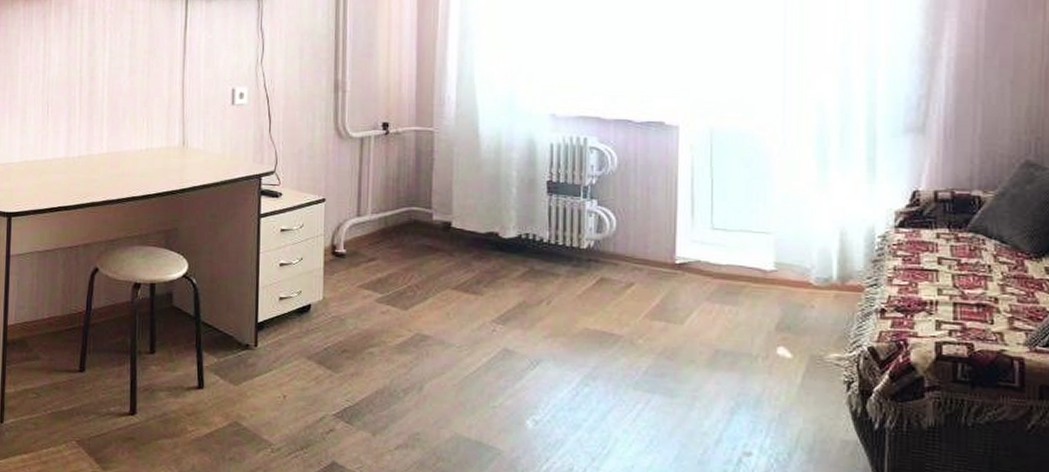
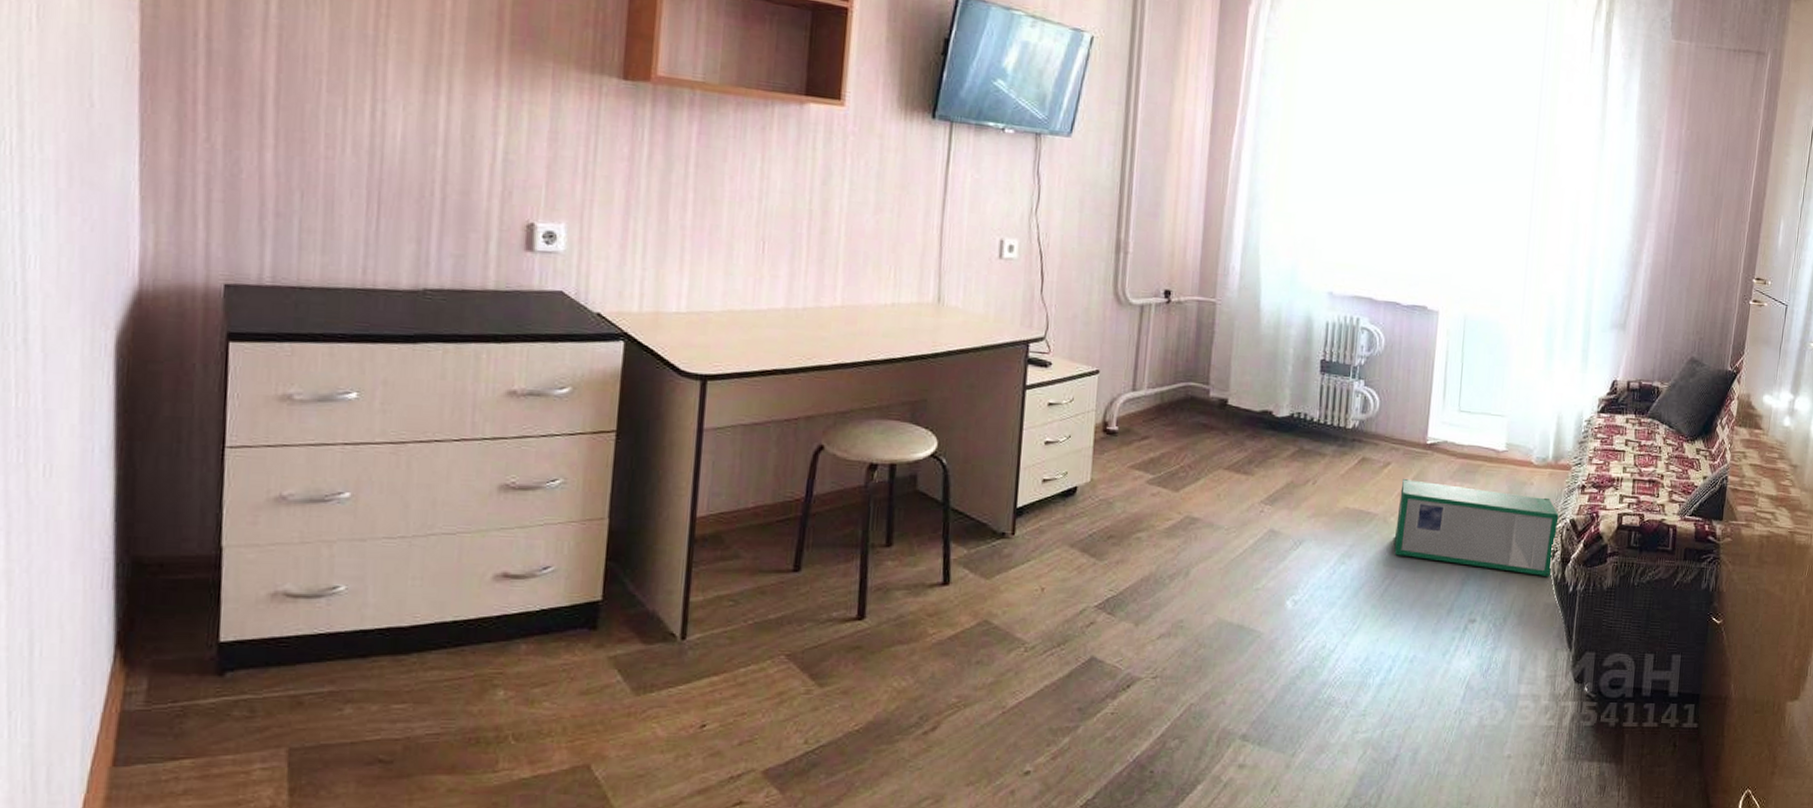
storage bin: none [645,299,852,411] -> present [1394,478,1559,578]

